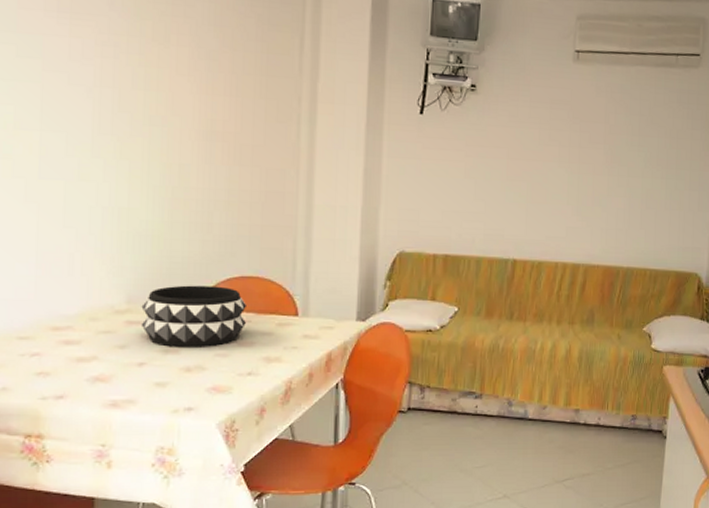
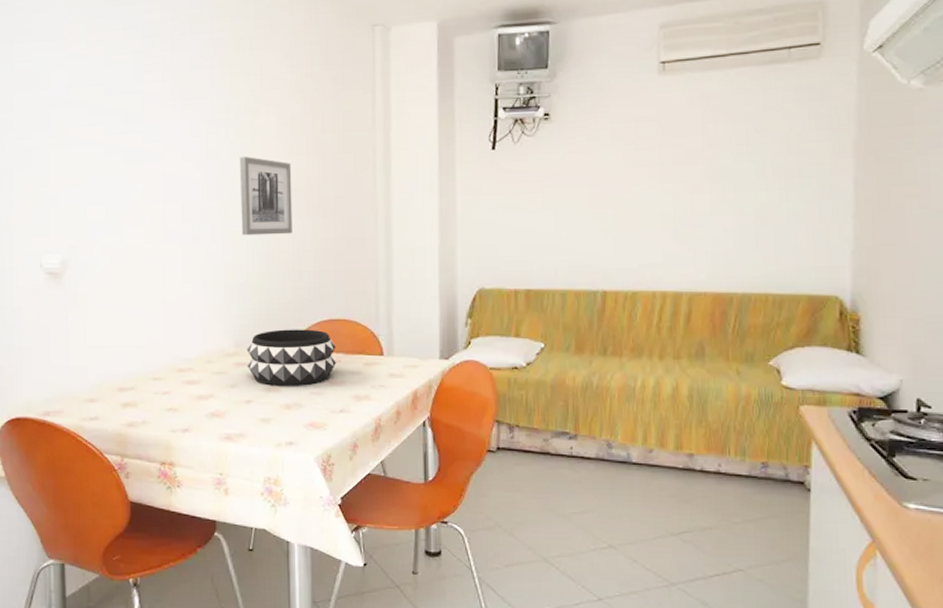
wall art: none [141,88,205,182] -> present [239,156,292,236]

